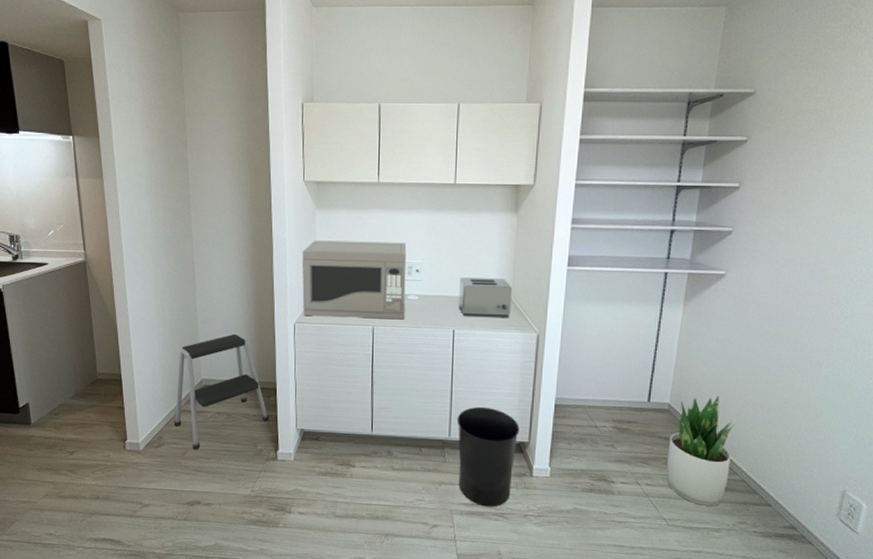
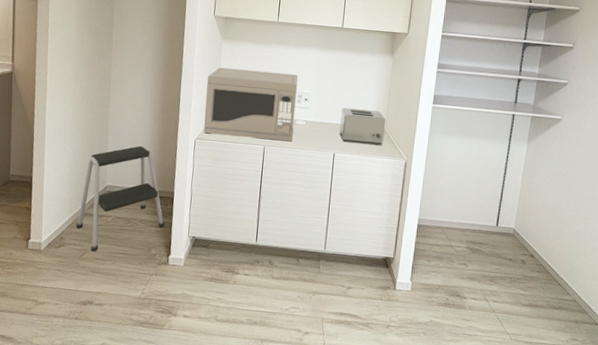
waste bin: present [457,406,520,507] -> none [330,223,387,317]
planter: present [667,395,735,506] -> none [511,223,568,324]

